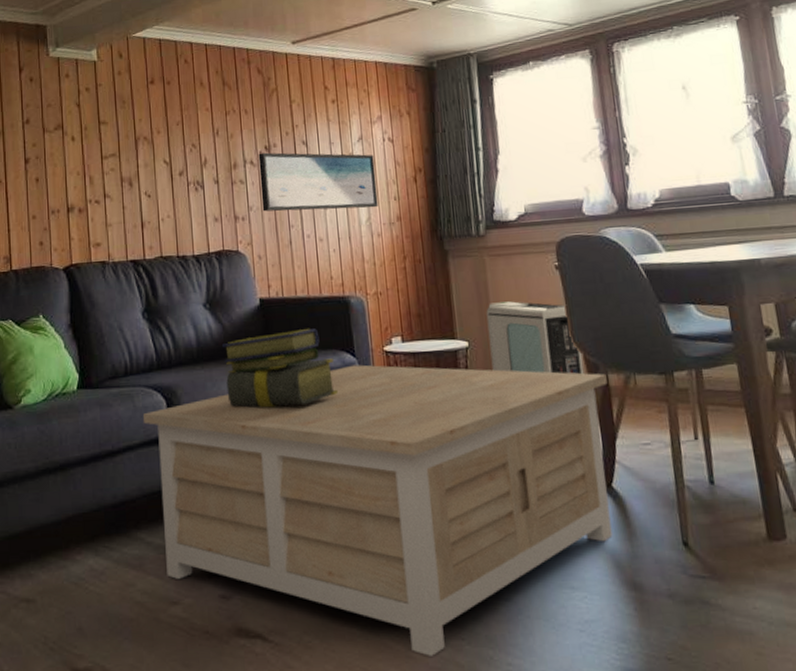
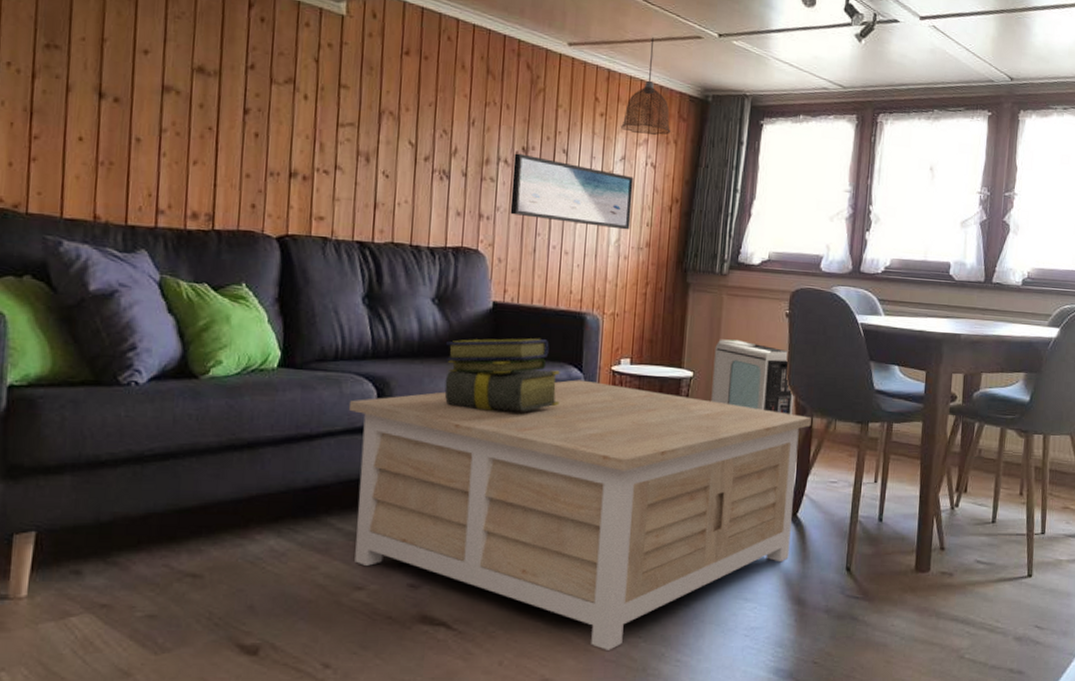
pendant lamp: none [353,19,402,113] -> present [621,38,671,136]

